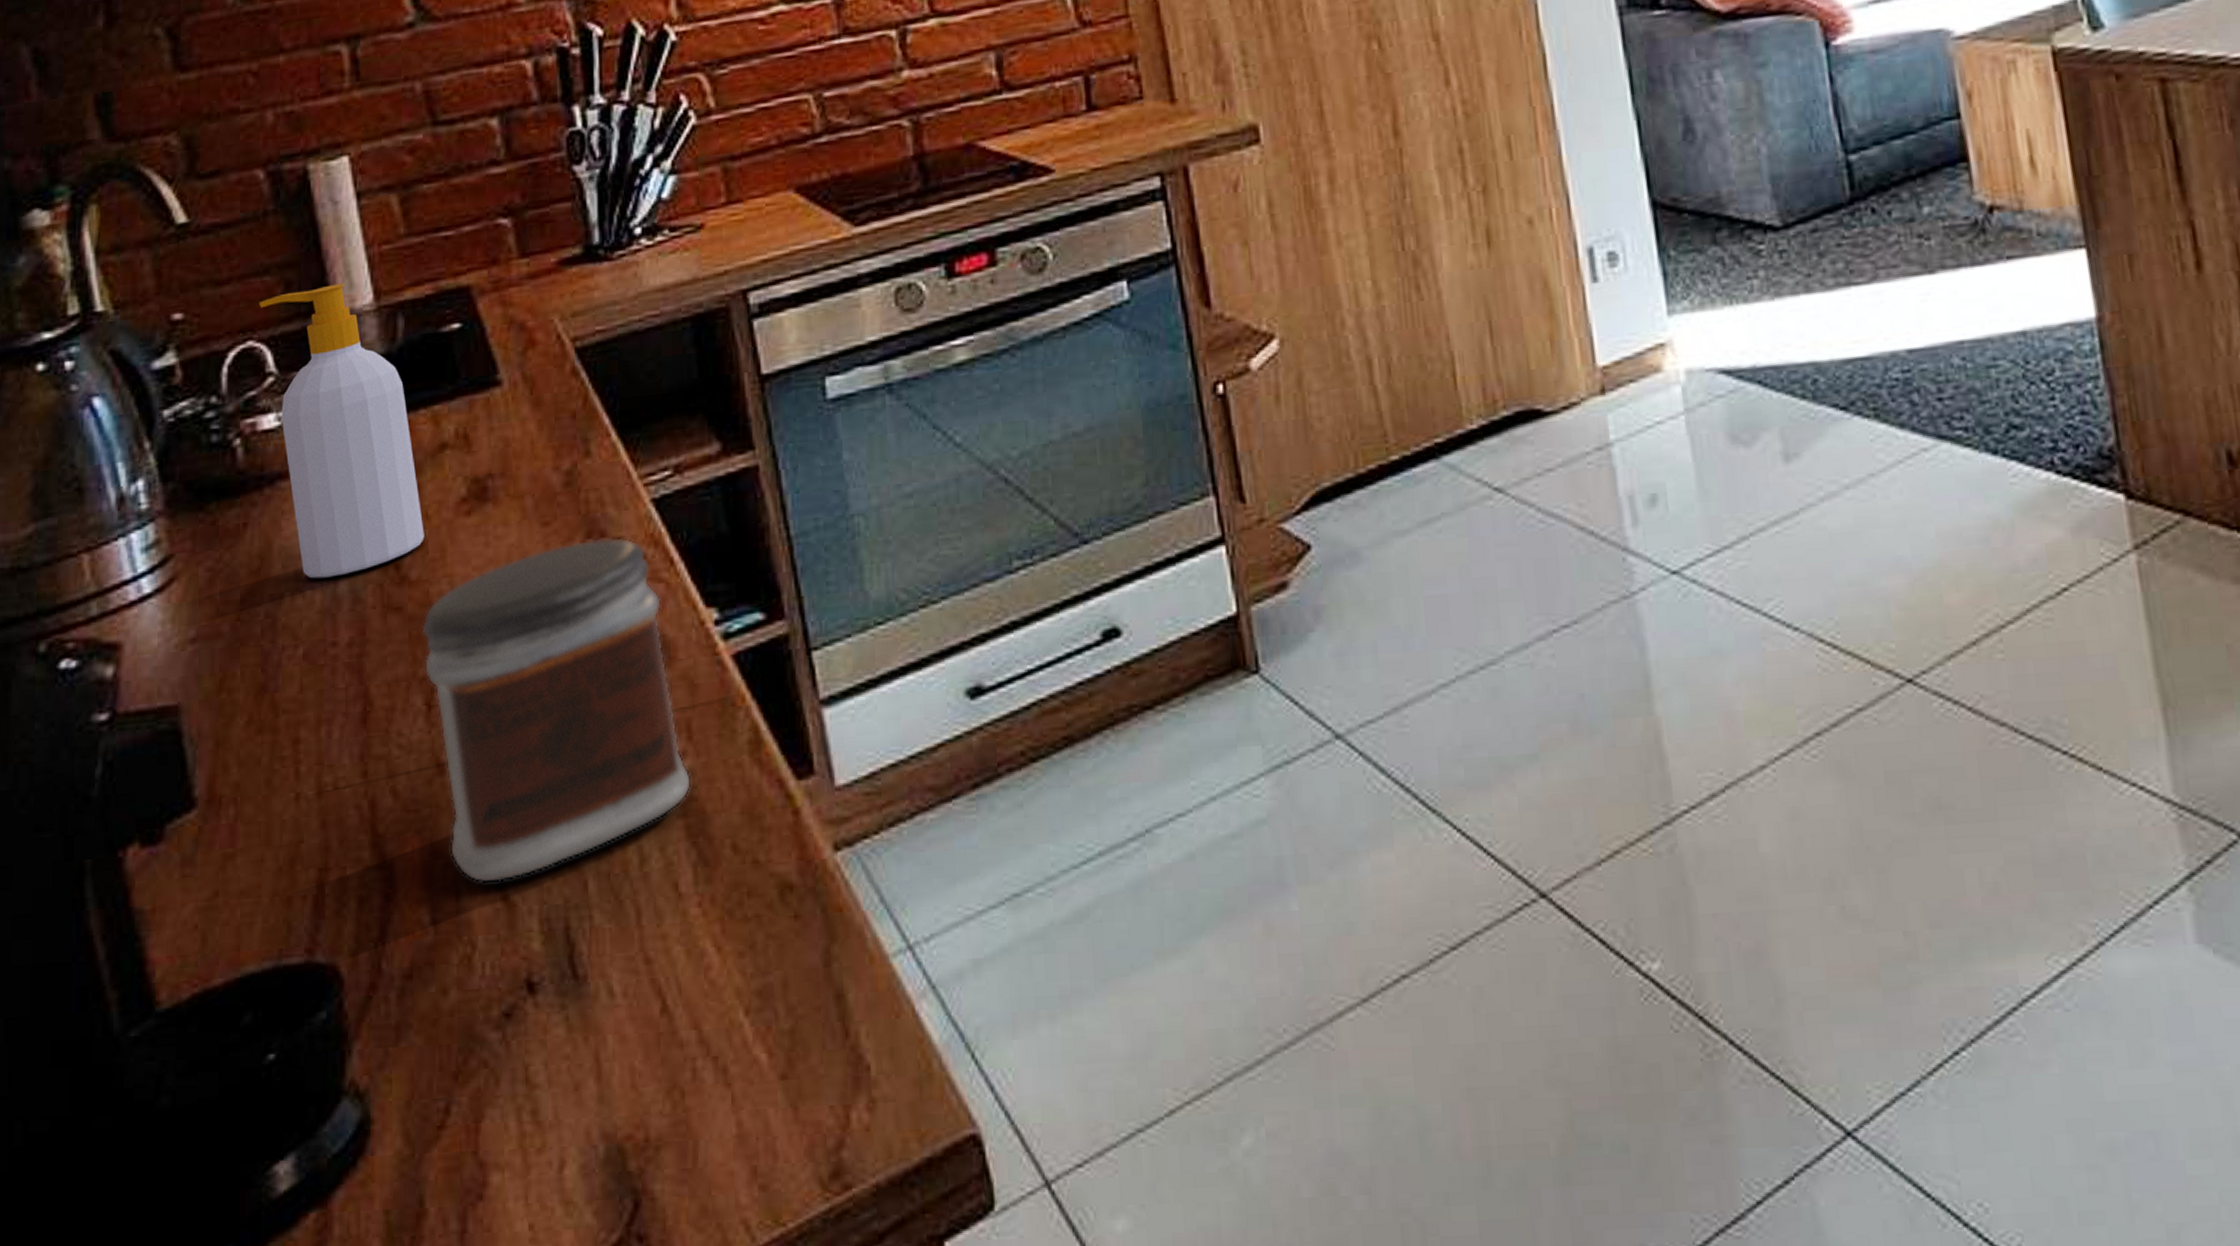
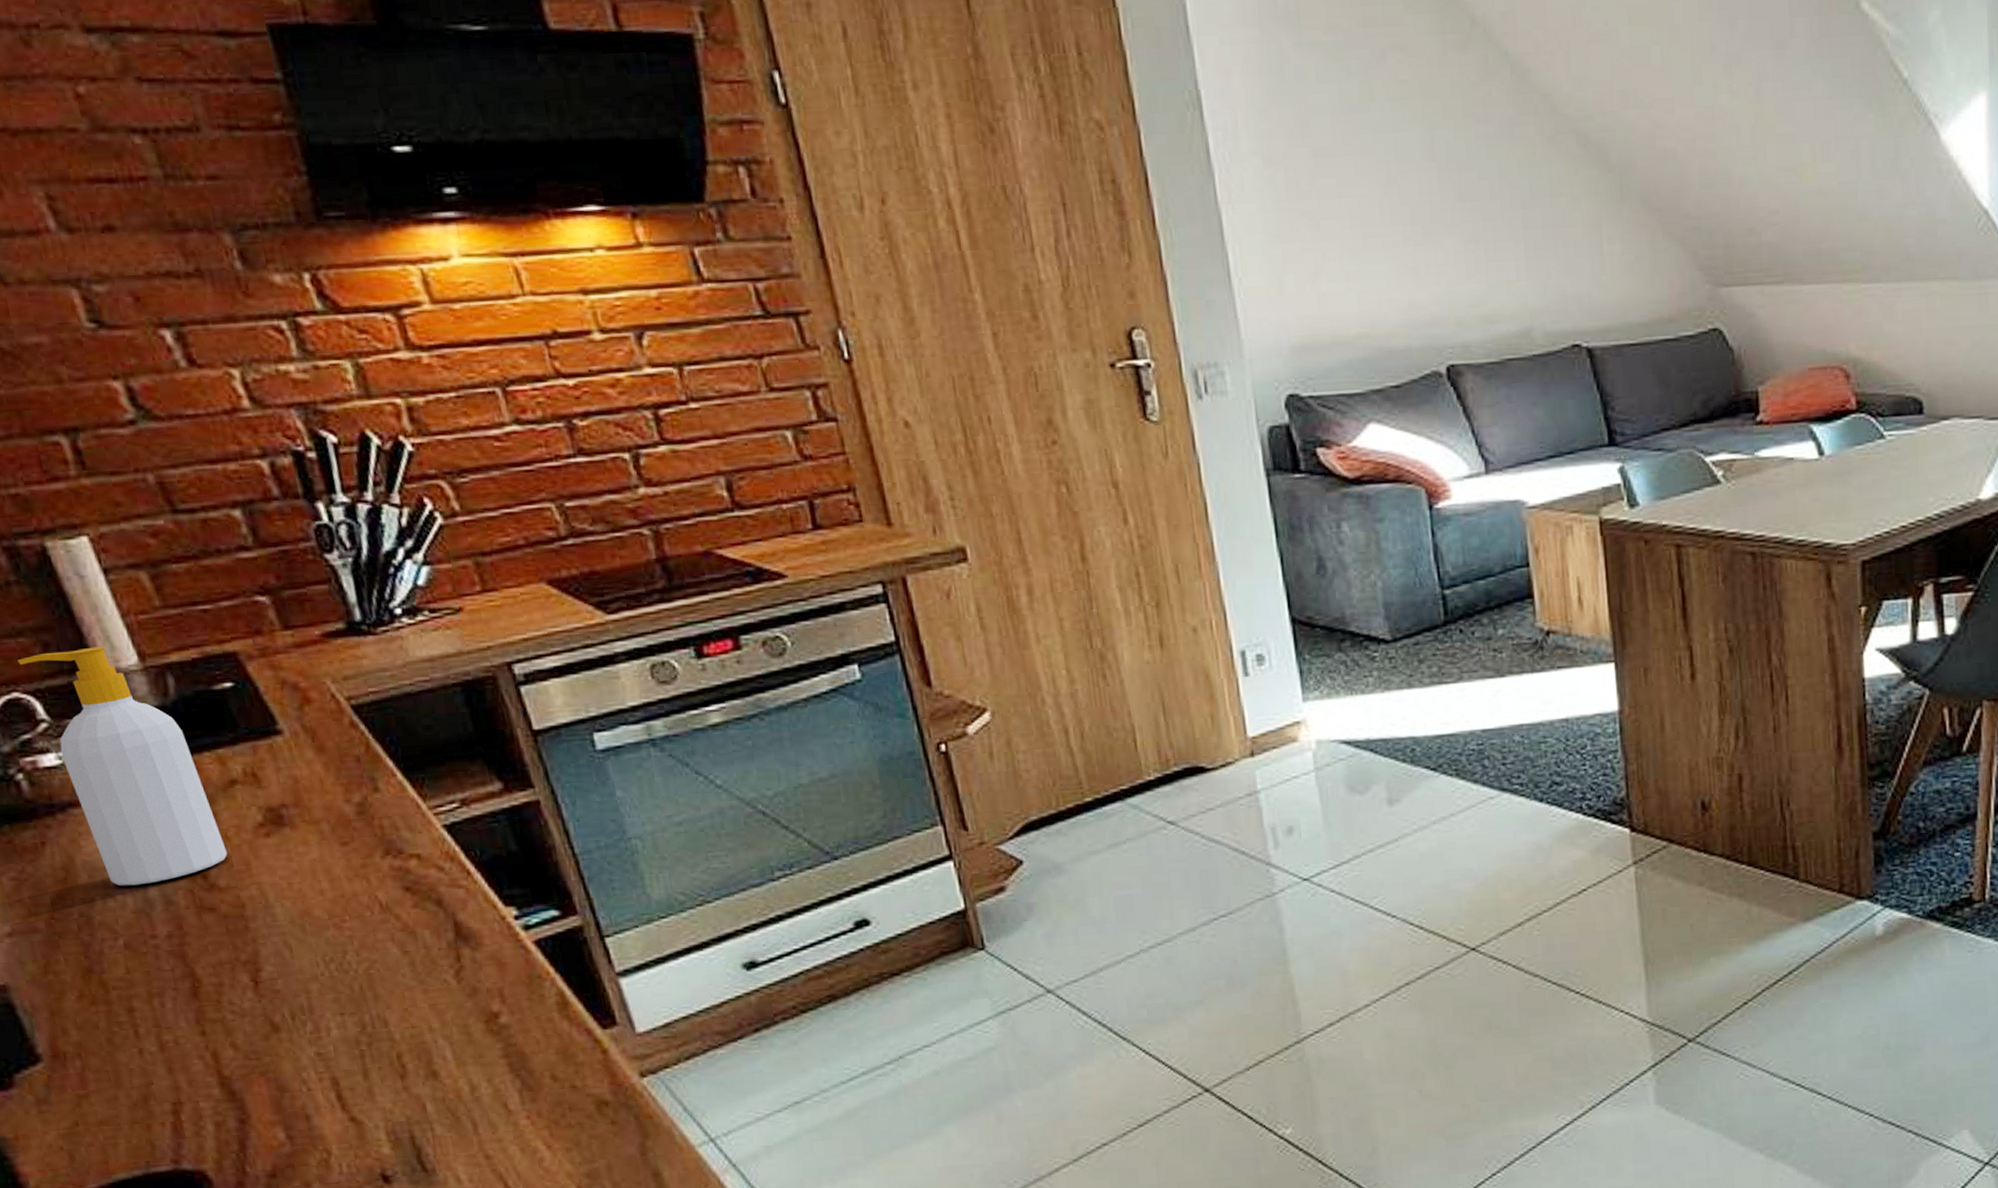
jar: present [422,536,692,884] -> none [237,854,509,1109]

